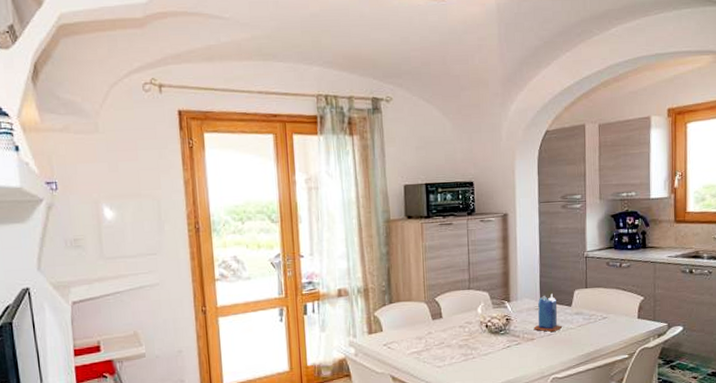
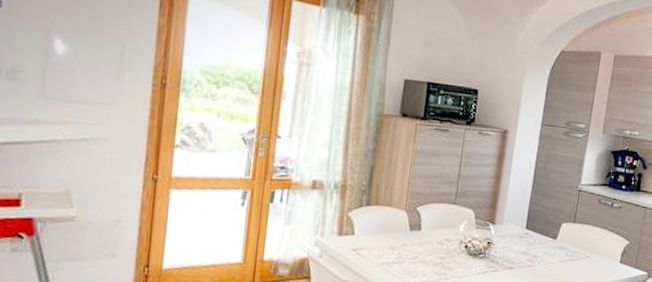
candle: present [533,293,563,332] -> none [514,222,544,263]

